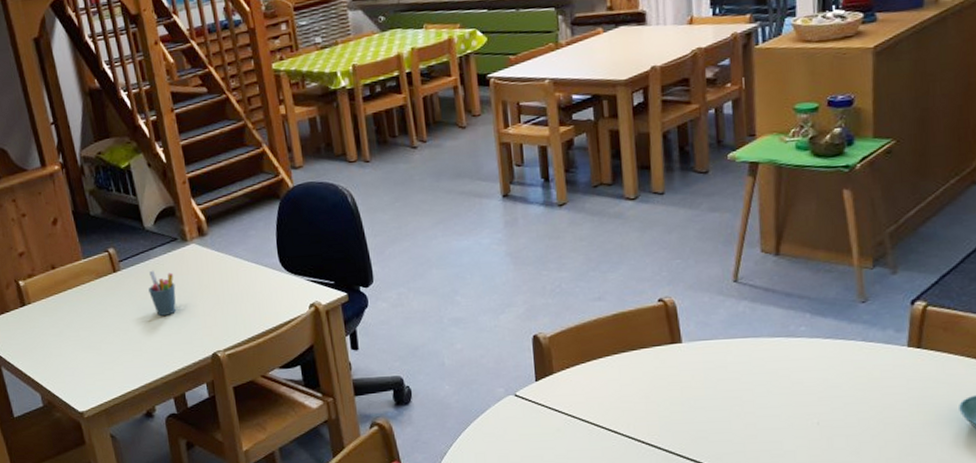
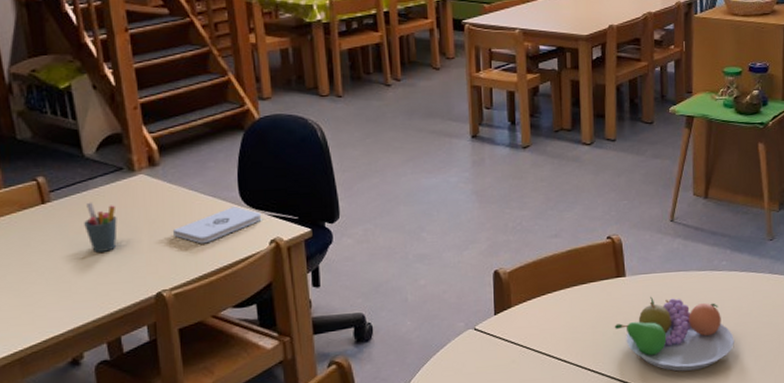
notepad: none [222,272,301,308] -> present [172,206,262,244]
fruit bowl: none [670,365,819,449] -> present [614,296,734,372]

